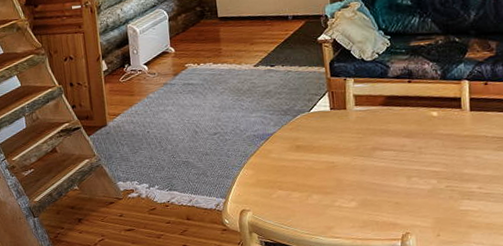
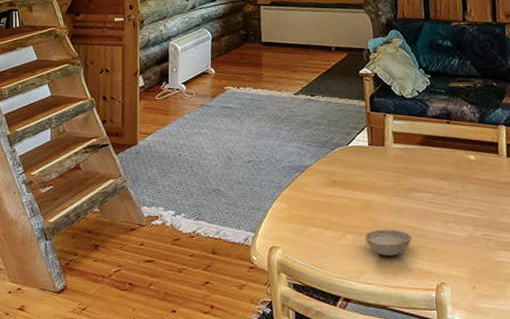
bowl: none [330,187,376,212] -> present [364,229,411,256]

